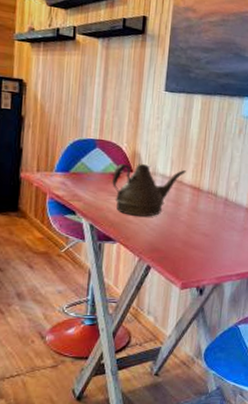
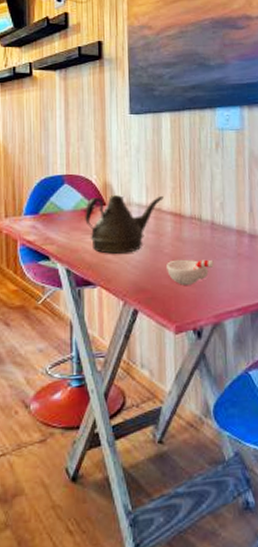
cup: none [180,227,222,250] -> present [167,259,214,285]

